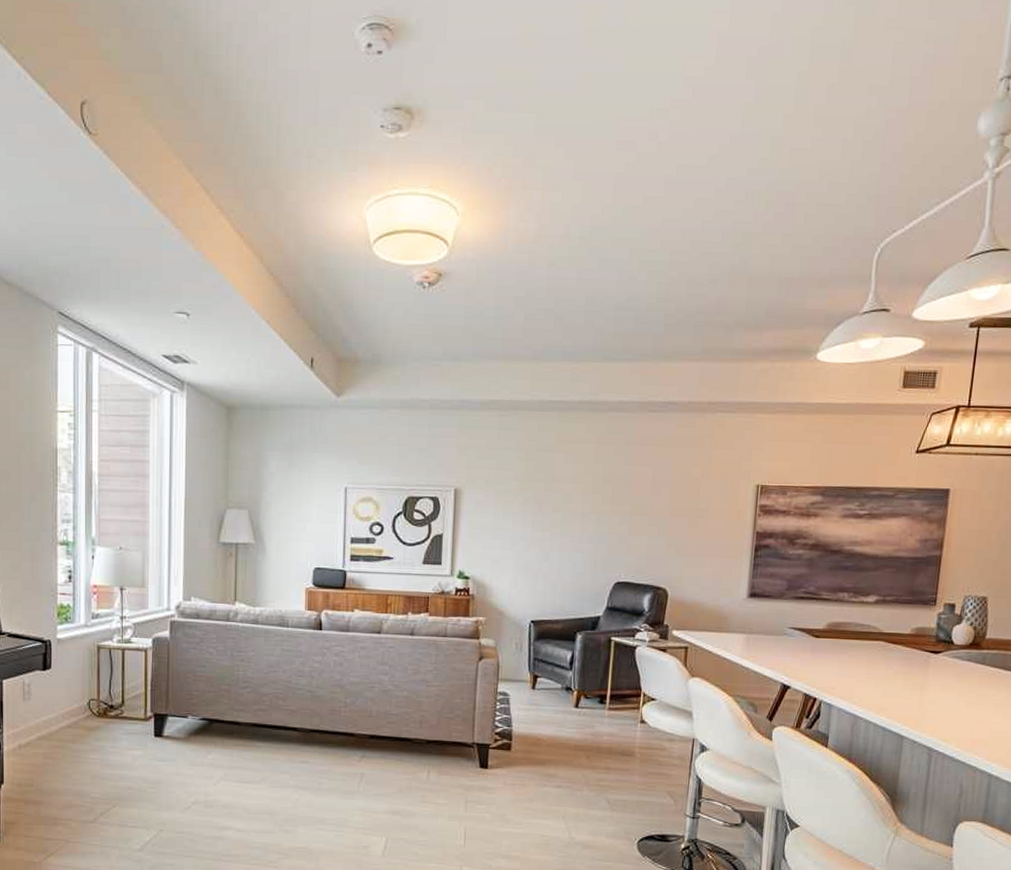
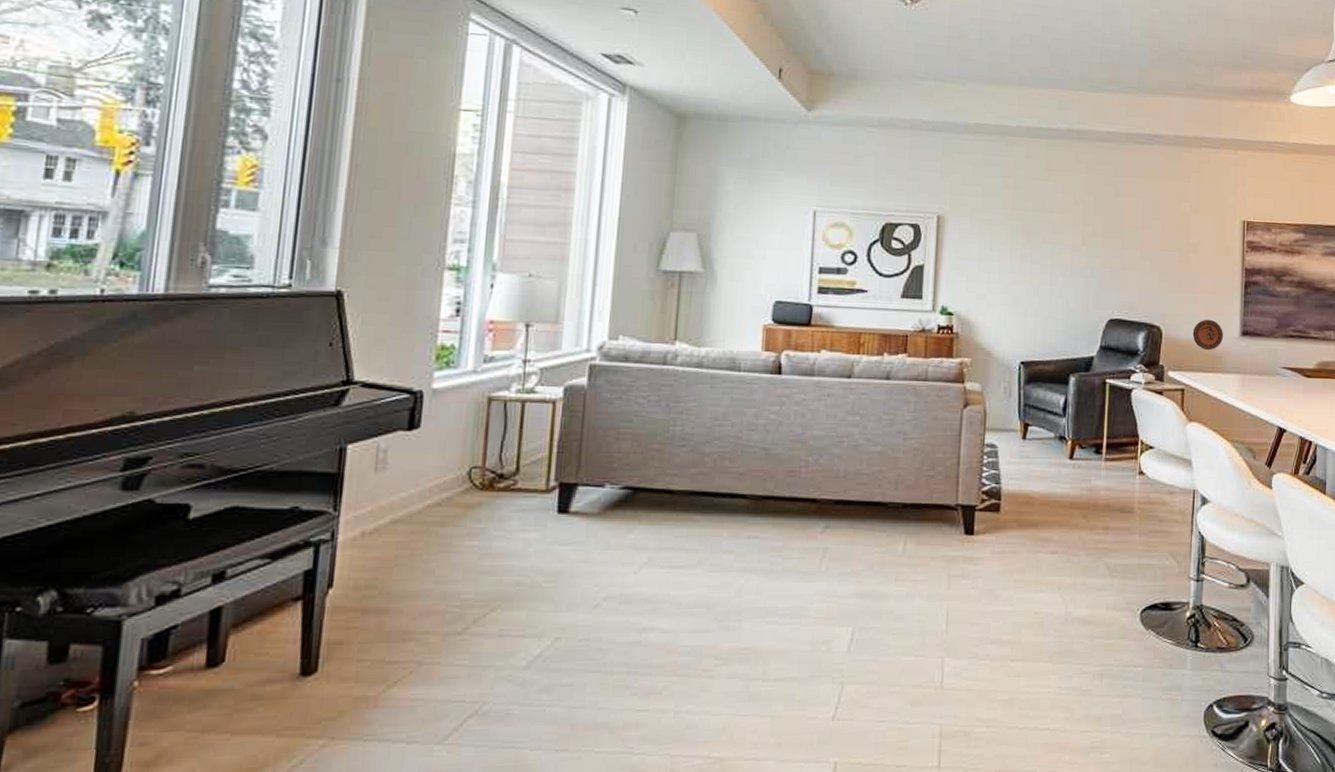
decorative plate: none [698,581,730,612] -> present [1192,319,1223,351]

